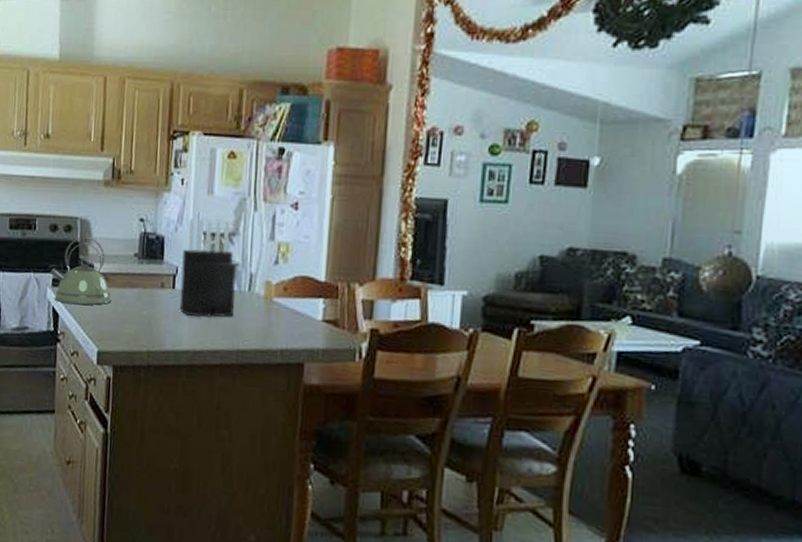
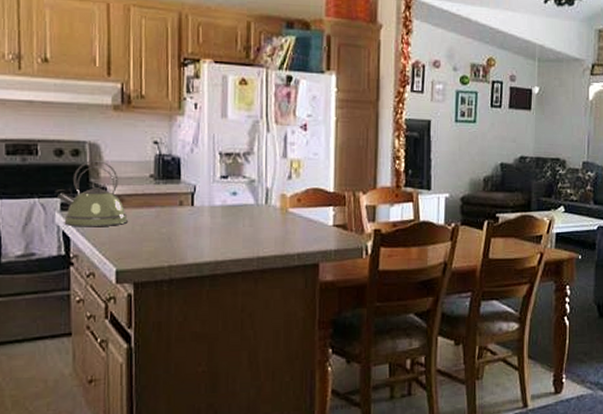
knife block: present [179,218,238,318] -> none [198,140,254,231]

